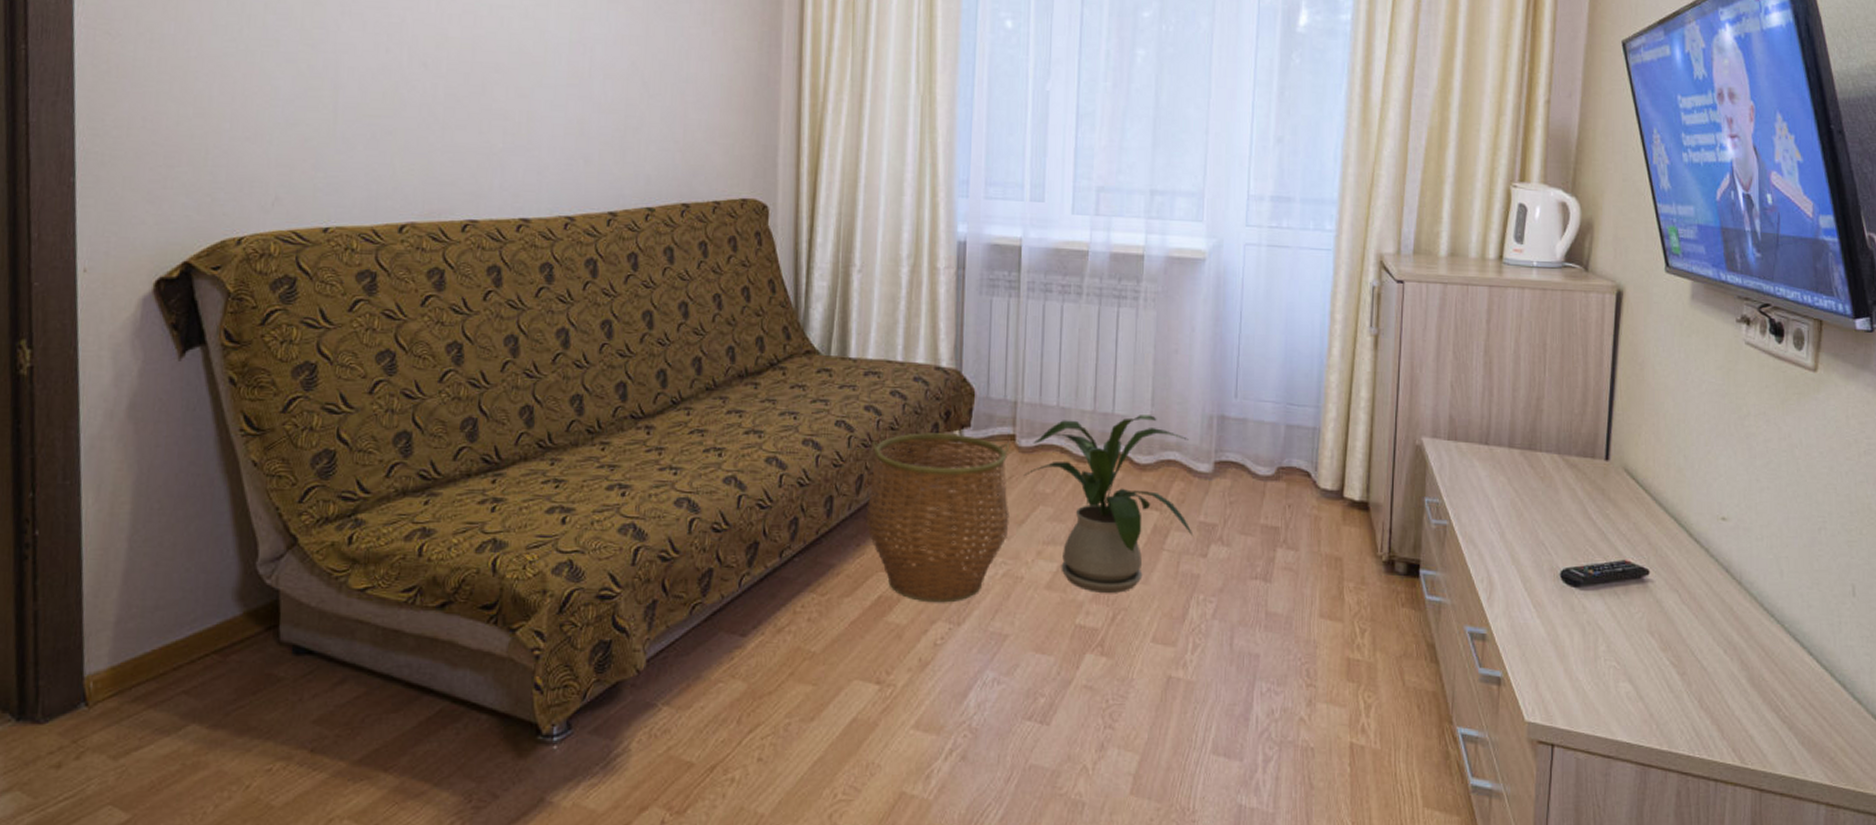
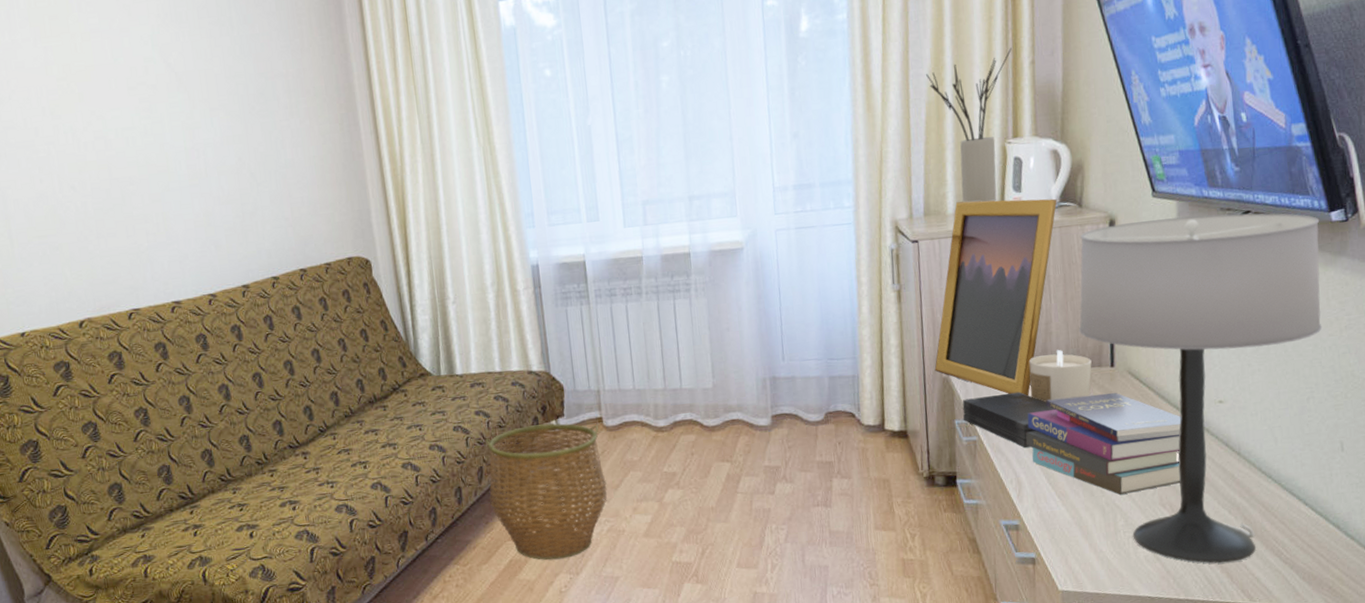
house plant: present [1023,415,1194,593] -> none [613,385,761,534]
picture frame: none [1407,243,1562,481] -> present [934,198,1057,396]
vase: none [1431,82,1527,250] -> present [926,48,1012,203]
game console: none [1435,474,1539,542] -> present [962,391,1055,448]
books: none [1502,489,1679,613] -> present [1025,392,1181,495]
candle: none [1513,430,1584,491] -> present [1029,349,1092,403]
table lamp: none [1573,297,1843,713] -> present [1078,213,1323,563]

